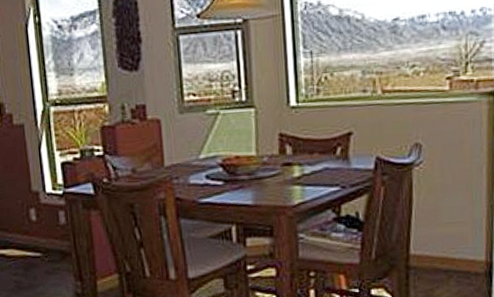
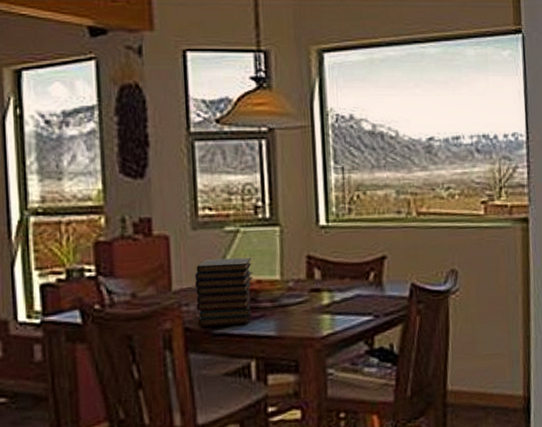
book stack: none [183,136,232,197] -> present [195,257,253,327]

